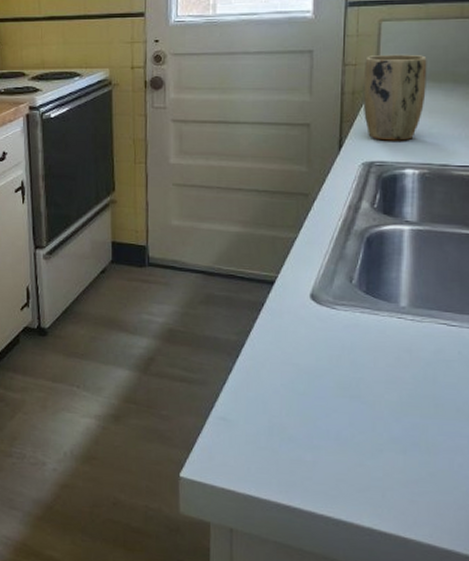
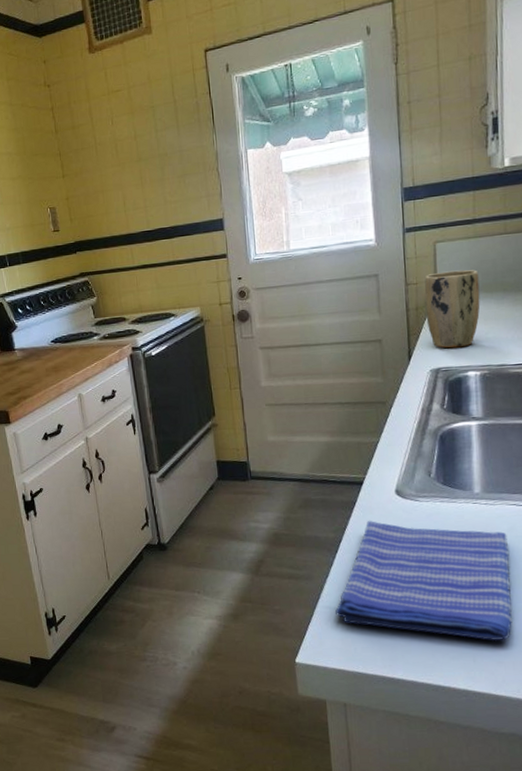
dish towel: none [230,326,434,477] -> present [335,521,512,641]

